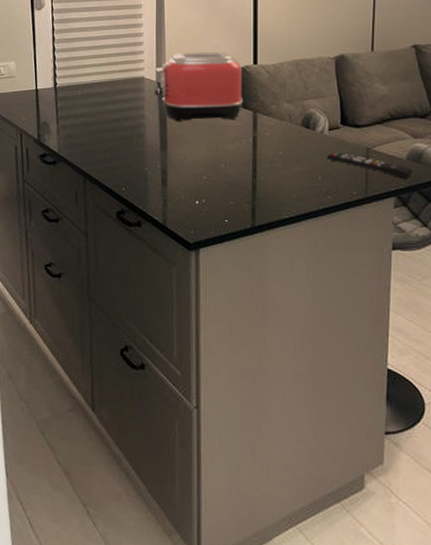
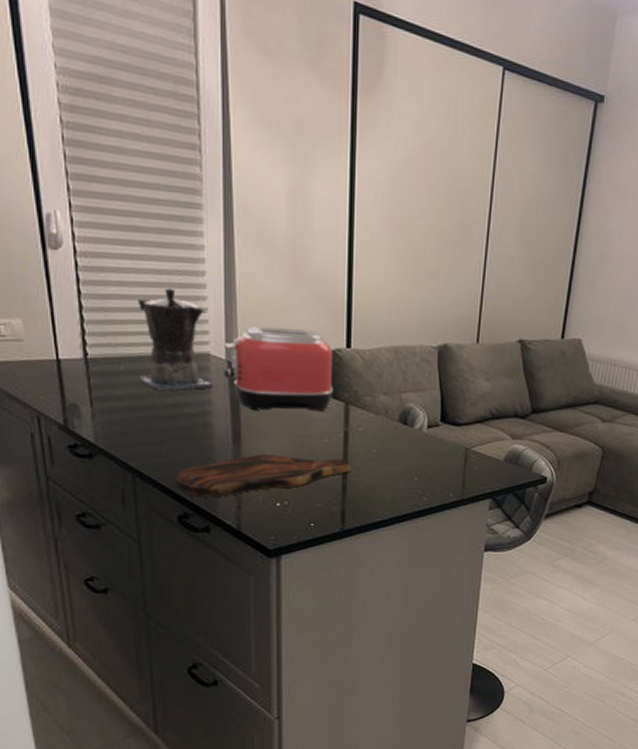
coffee maker: none [92,28,146,110] -> present [138,287,213,392]
cutting board: none [116,158,260,196] -> present [176,454,352,498]
remote control: present [326,152,414,179] -> none [424,451,510,481]

